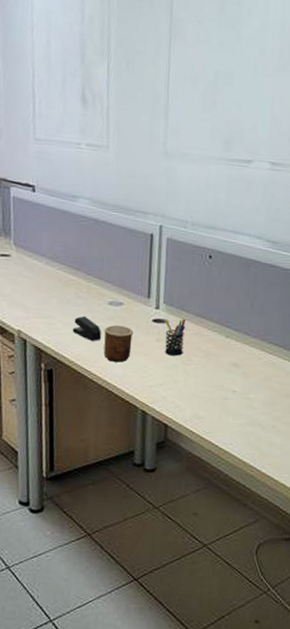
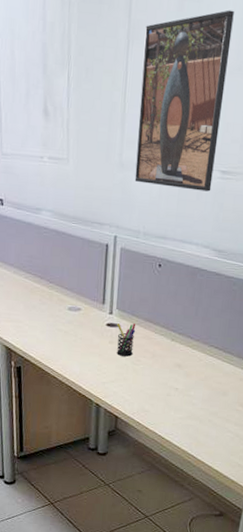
stapler: present [72,315,102,341] -> none [37,320,62,343]
cup: present [103,324,134,362] -> none [64,328,90,362]
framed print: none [180,14,275,182] -> present [134,10,234,192]

